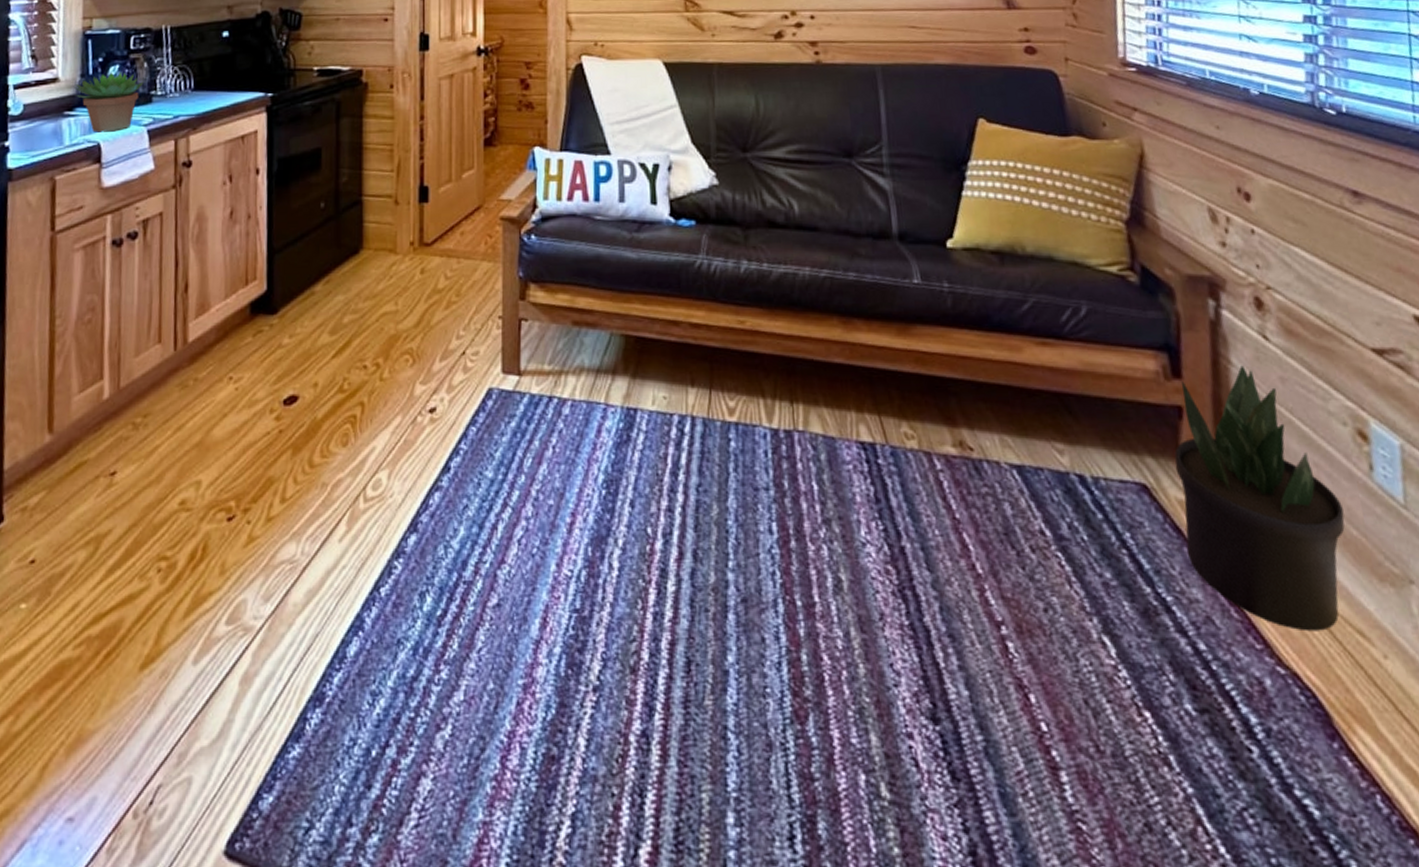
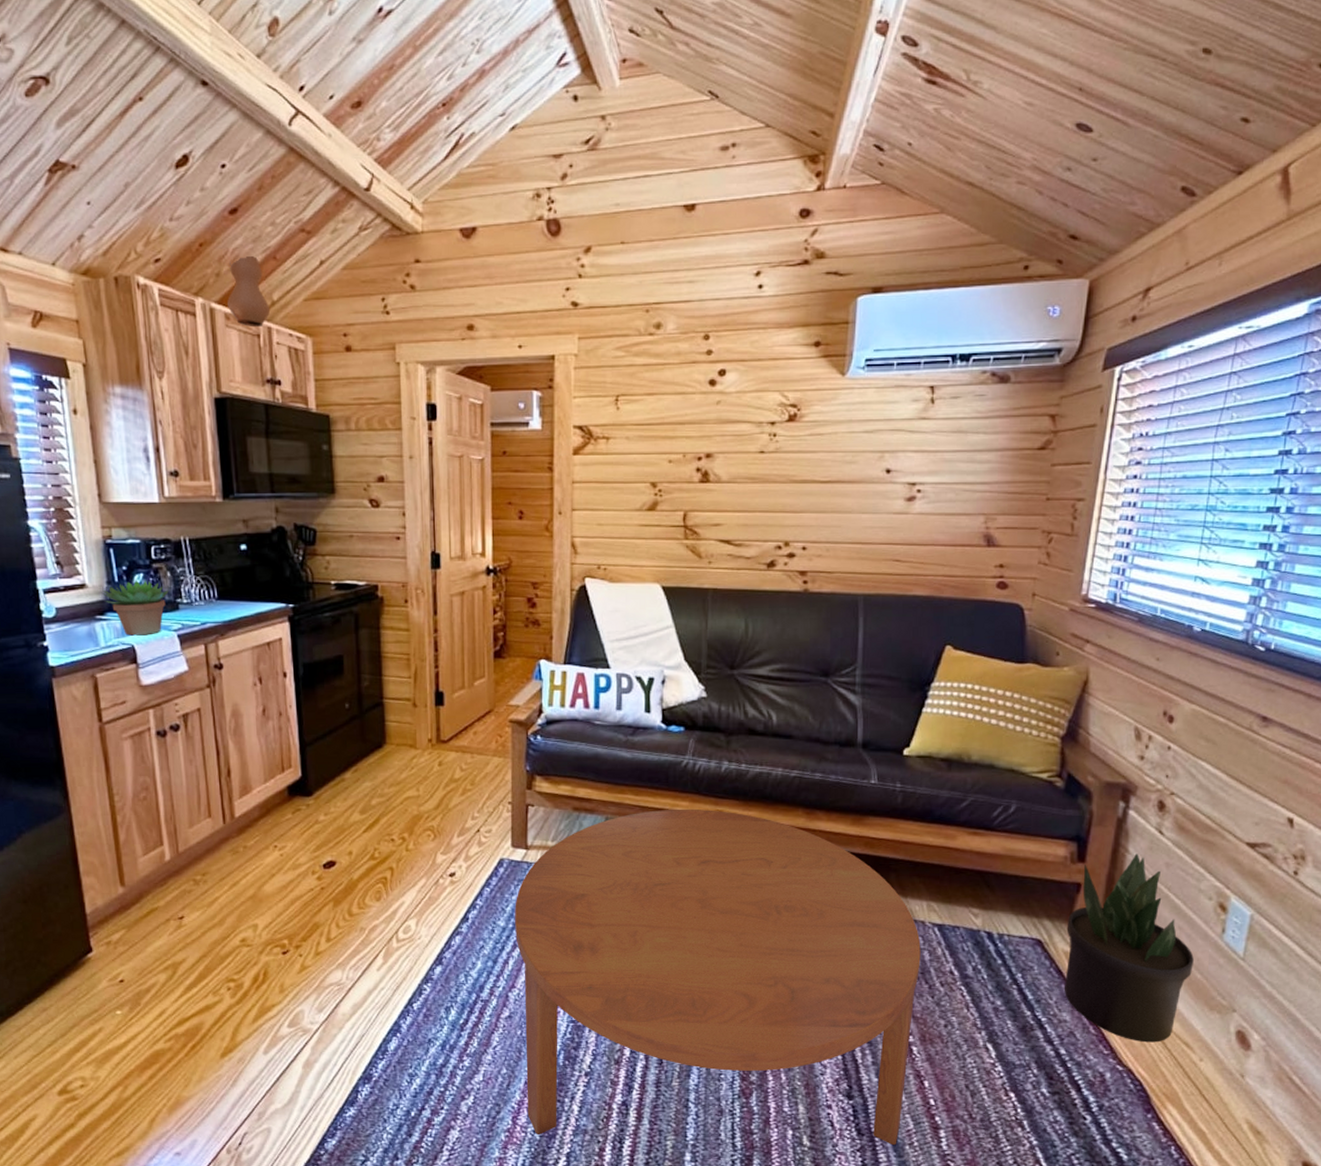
coffee table: none [505,319,1007,797] -> present [515,808,921,1146]

